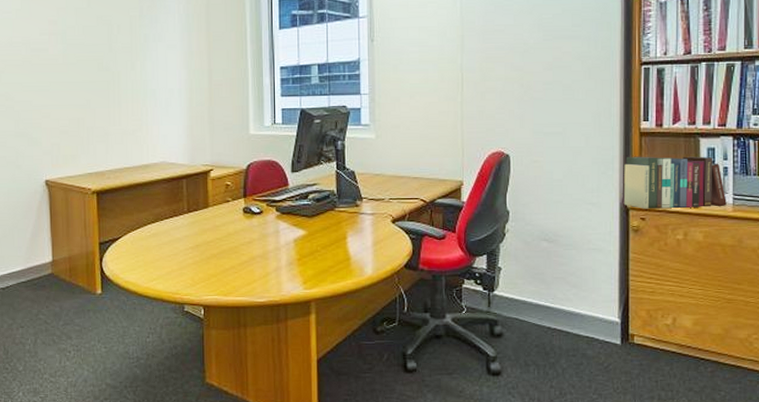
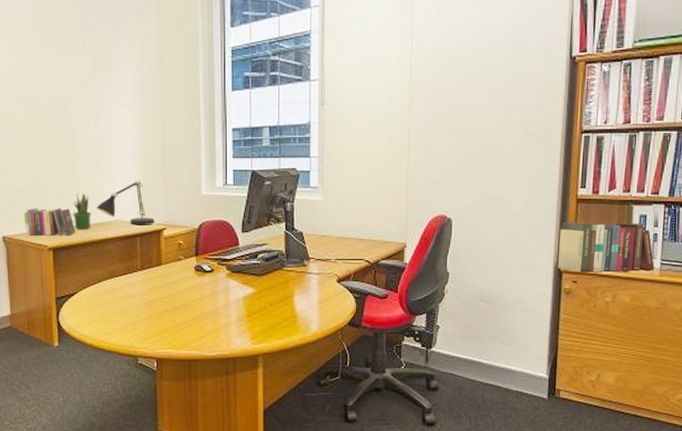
books: none [67,150,121,179] -> present [23,207,76,235]
planter: none [117,134,137,172] -> present [72,193,92,230]
desk lamp: none [142,120,201,167] -> present [96,180,154,225]

